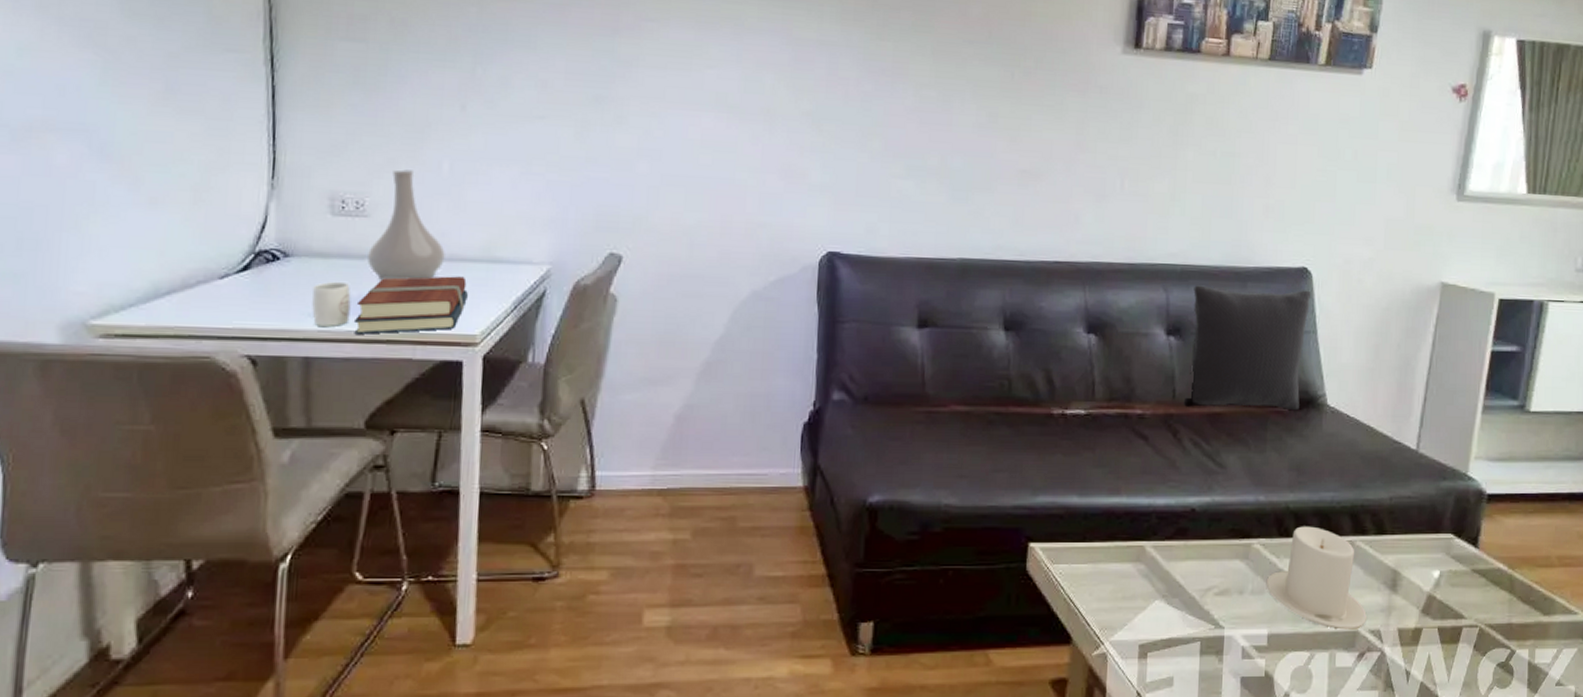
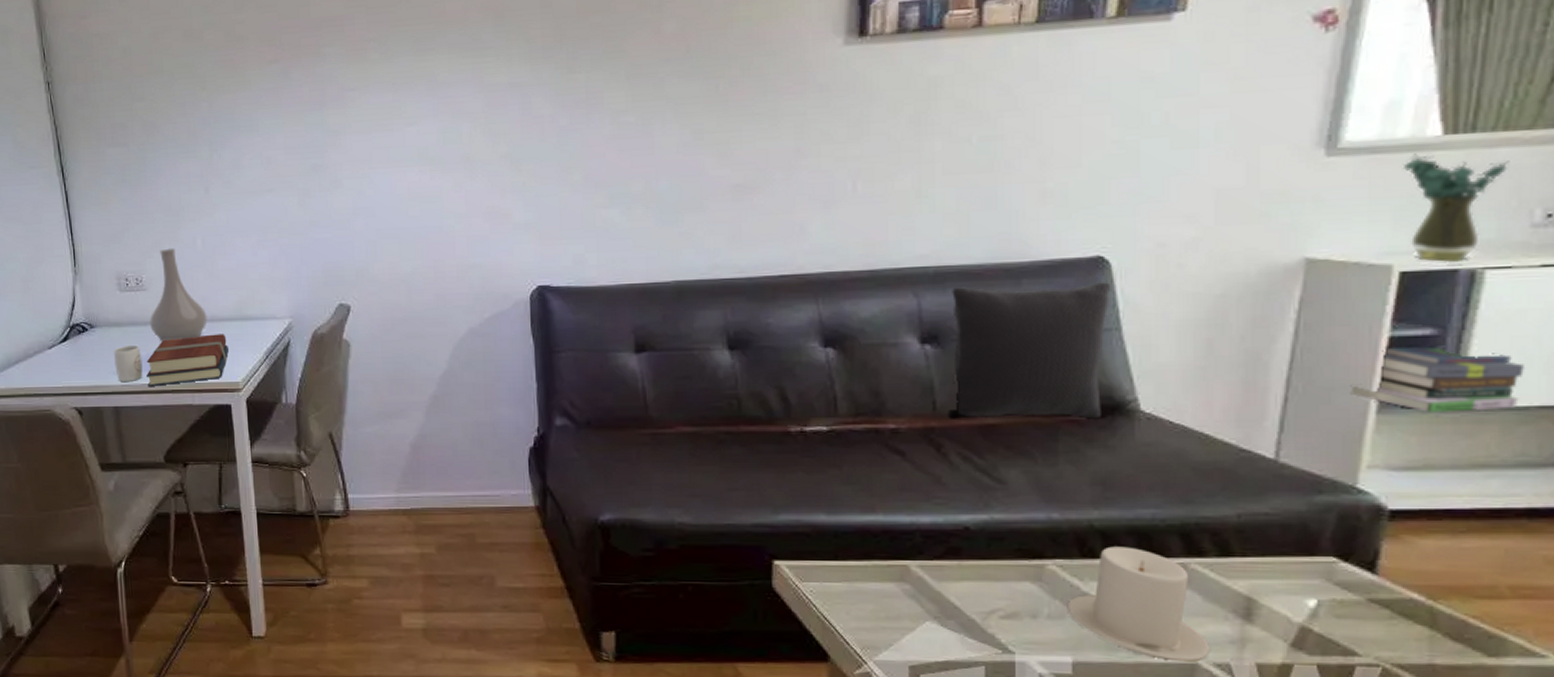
books: none [1466,359,1569,414] -> present [1350,346,1524,412]
vase: none [1502,206,1564,295] -> present [1402,153,1510,264]

